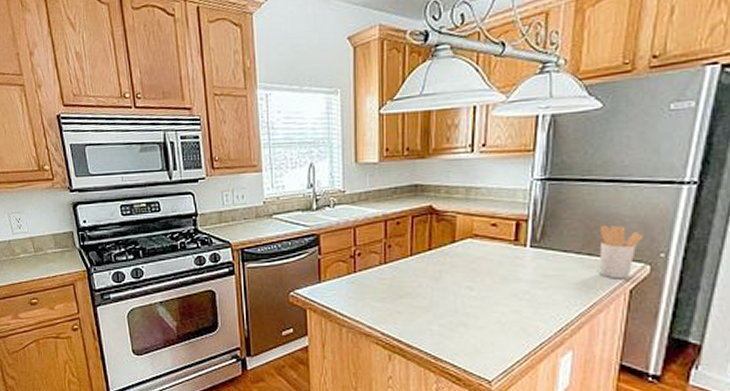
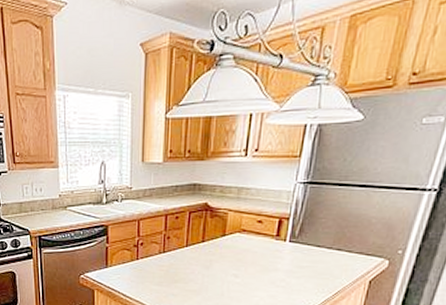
utensil holder: present [599,224,644,279] -> none [345,224,386,272]

